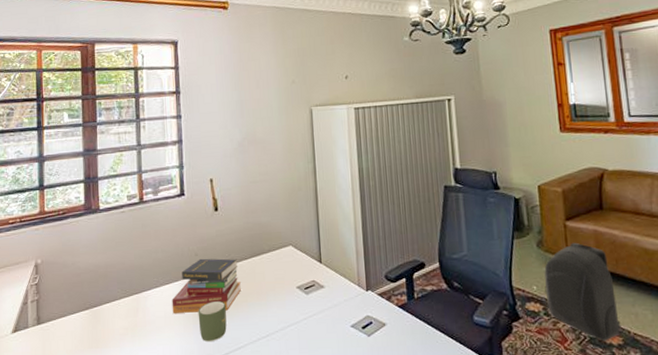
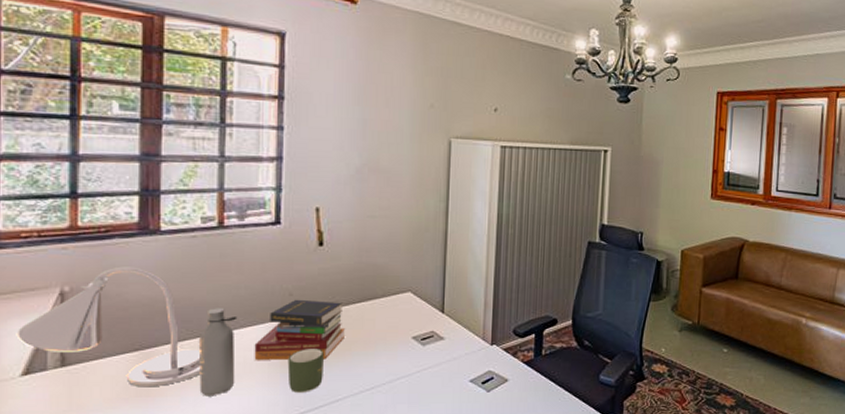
table lamp: none [9,240,134,340] -> present [18,266,201,388]
water bottle: none [130,270,159,347] -> present [198,308,238,397]
backpack: present [544,242,622,341] -> none [672,308,736,403]

